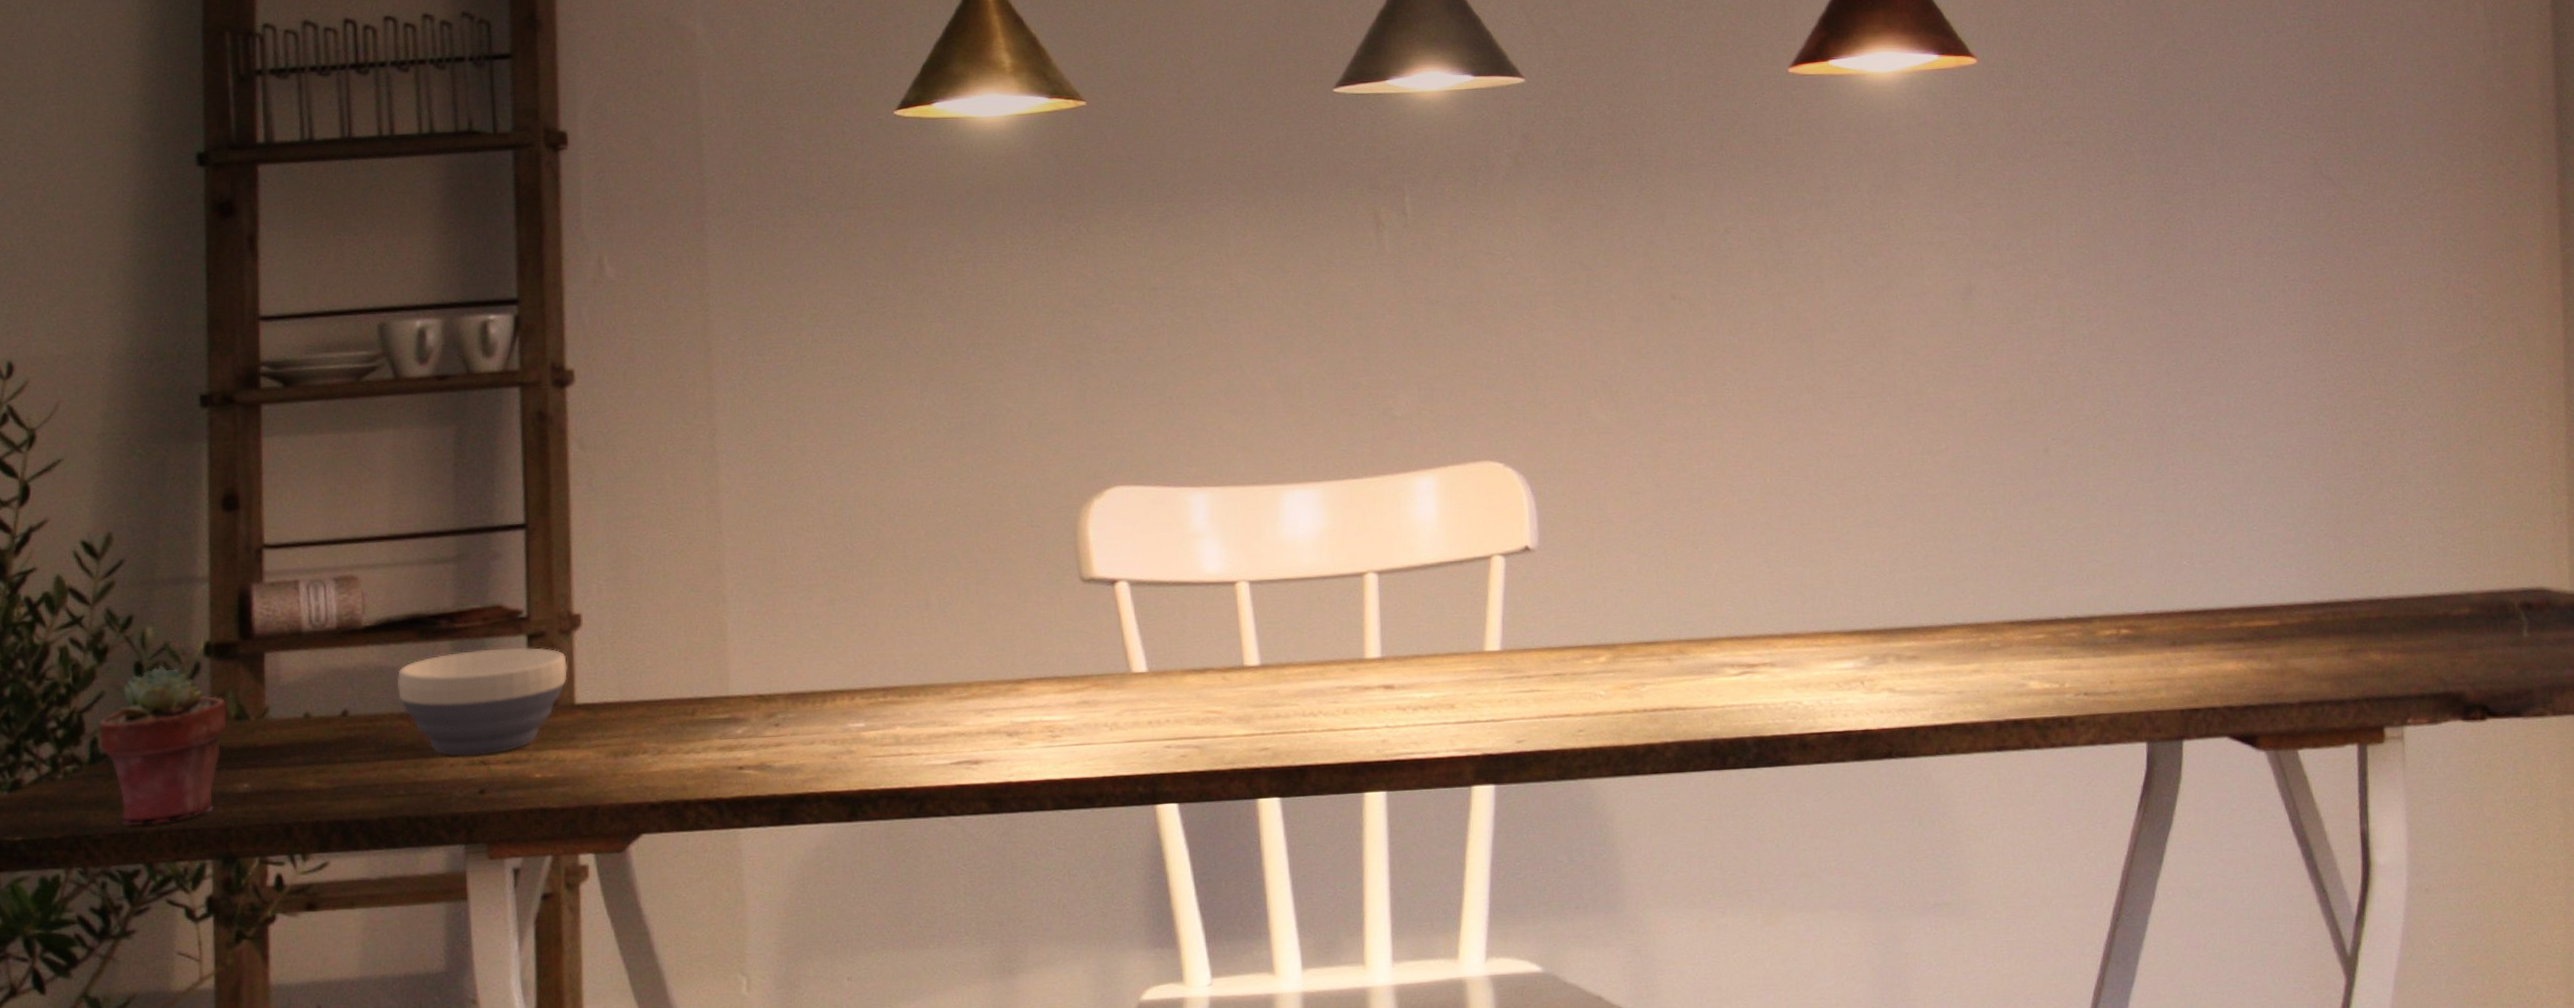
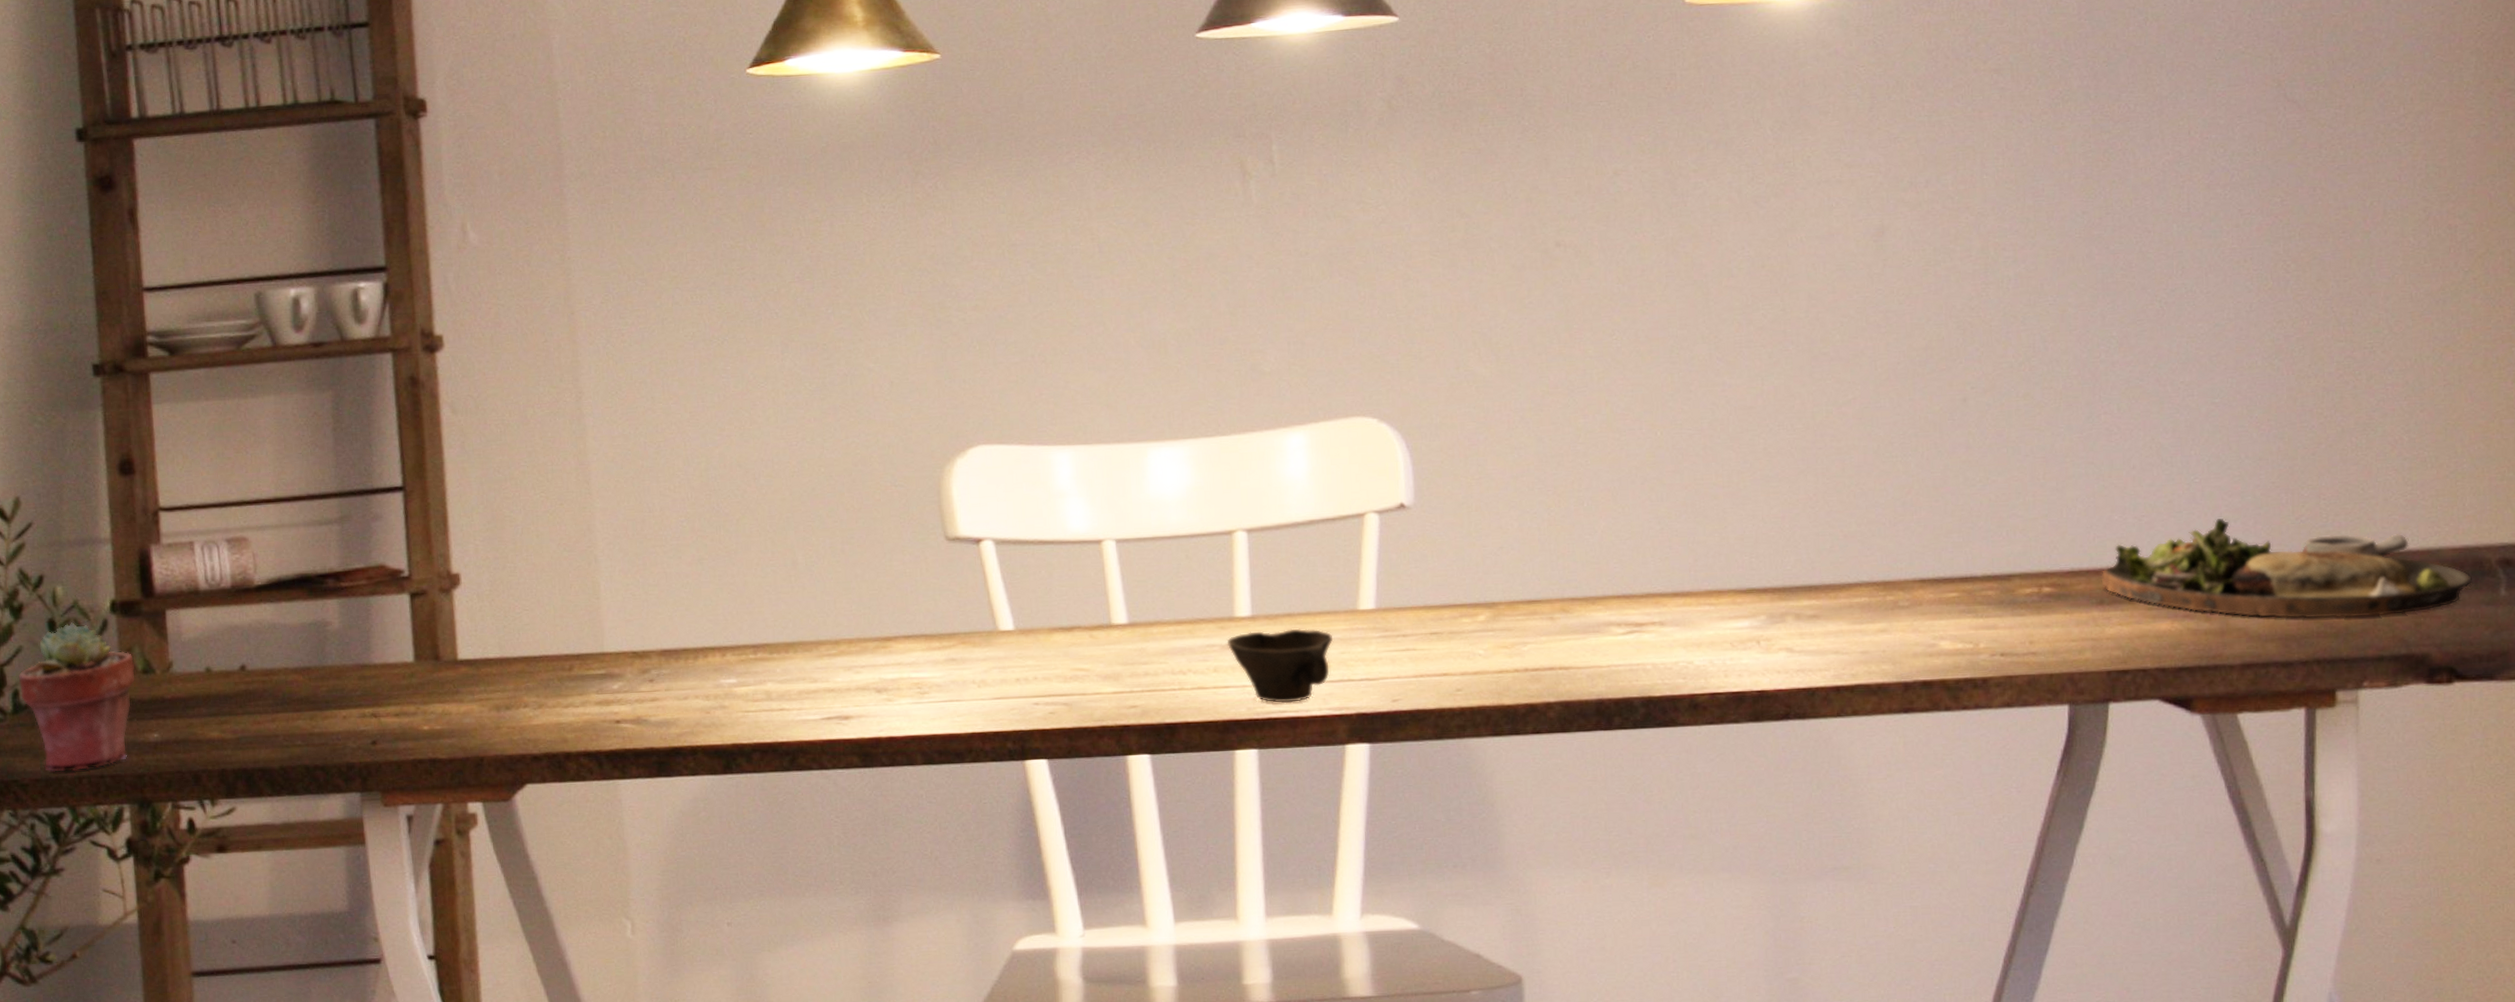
bowl: present [397,647,568,757] -> none [289,605,450,710]
cup: none [1357,669,1461,745] -> present [1226,628,1334,703]
dinner plate: none [2173,564,2499,659] -> present [2101,519,2472,619]

